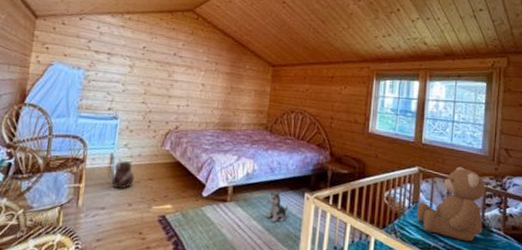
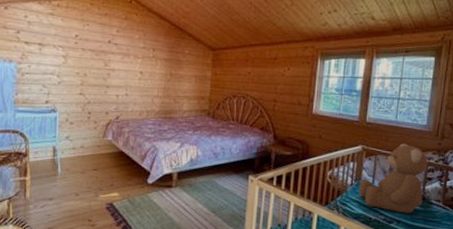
ceramic pot: present [112,160,135,190] -> none [57,152,79,181]
plush toy: present [265,192,288,223] -> none [211,176,232,204]

